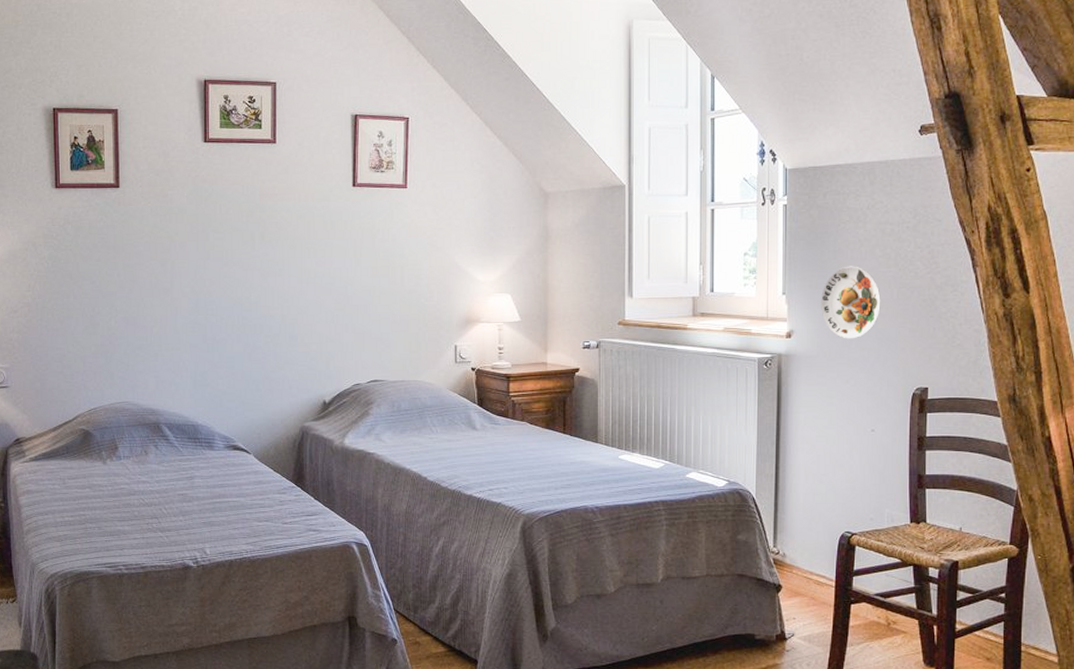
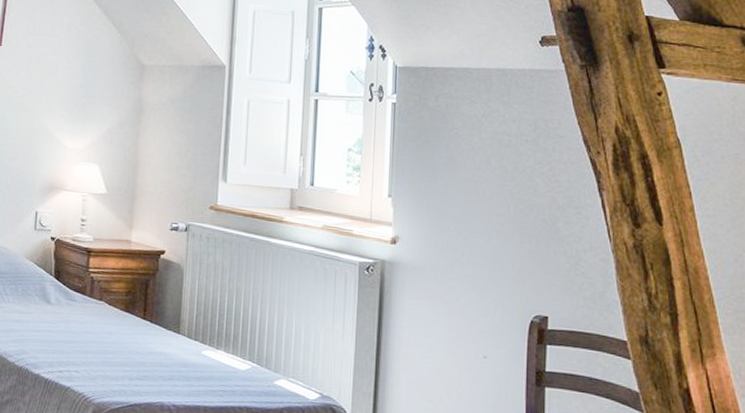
decorative plate: present [821,266,881,339] -> none [430,174,496,254]

